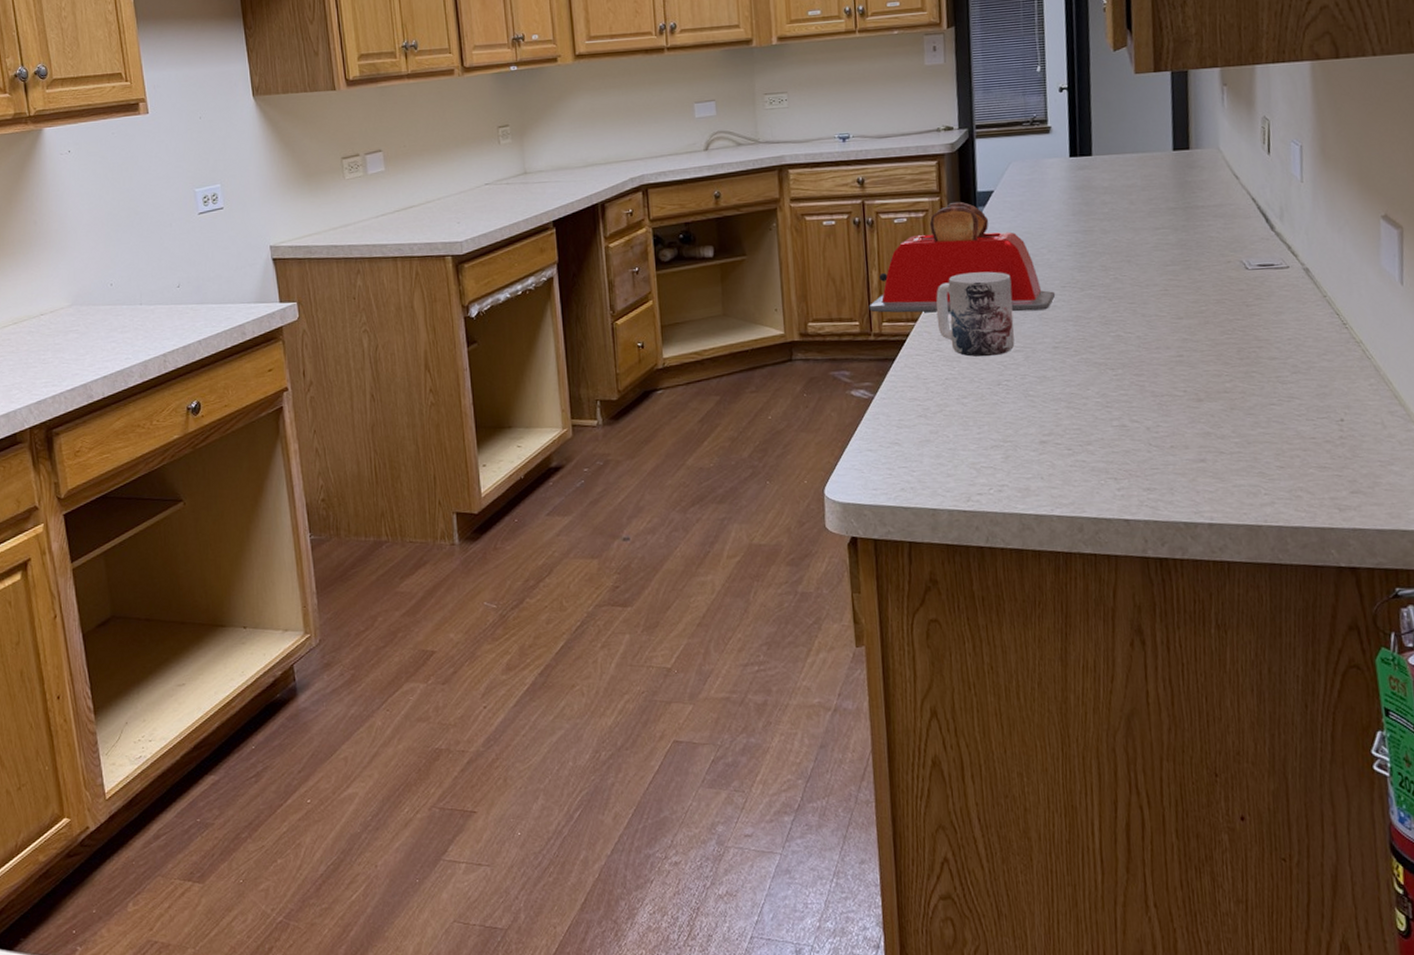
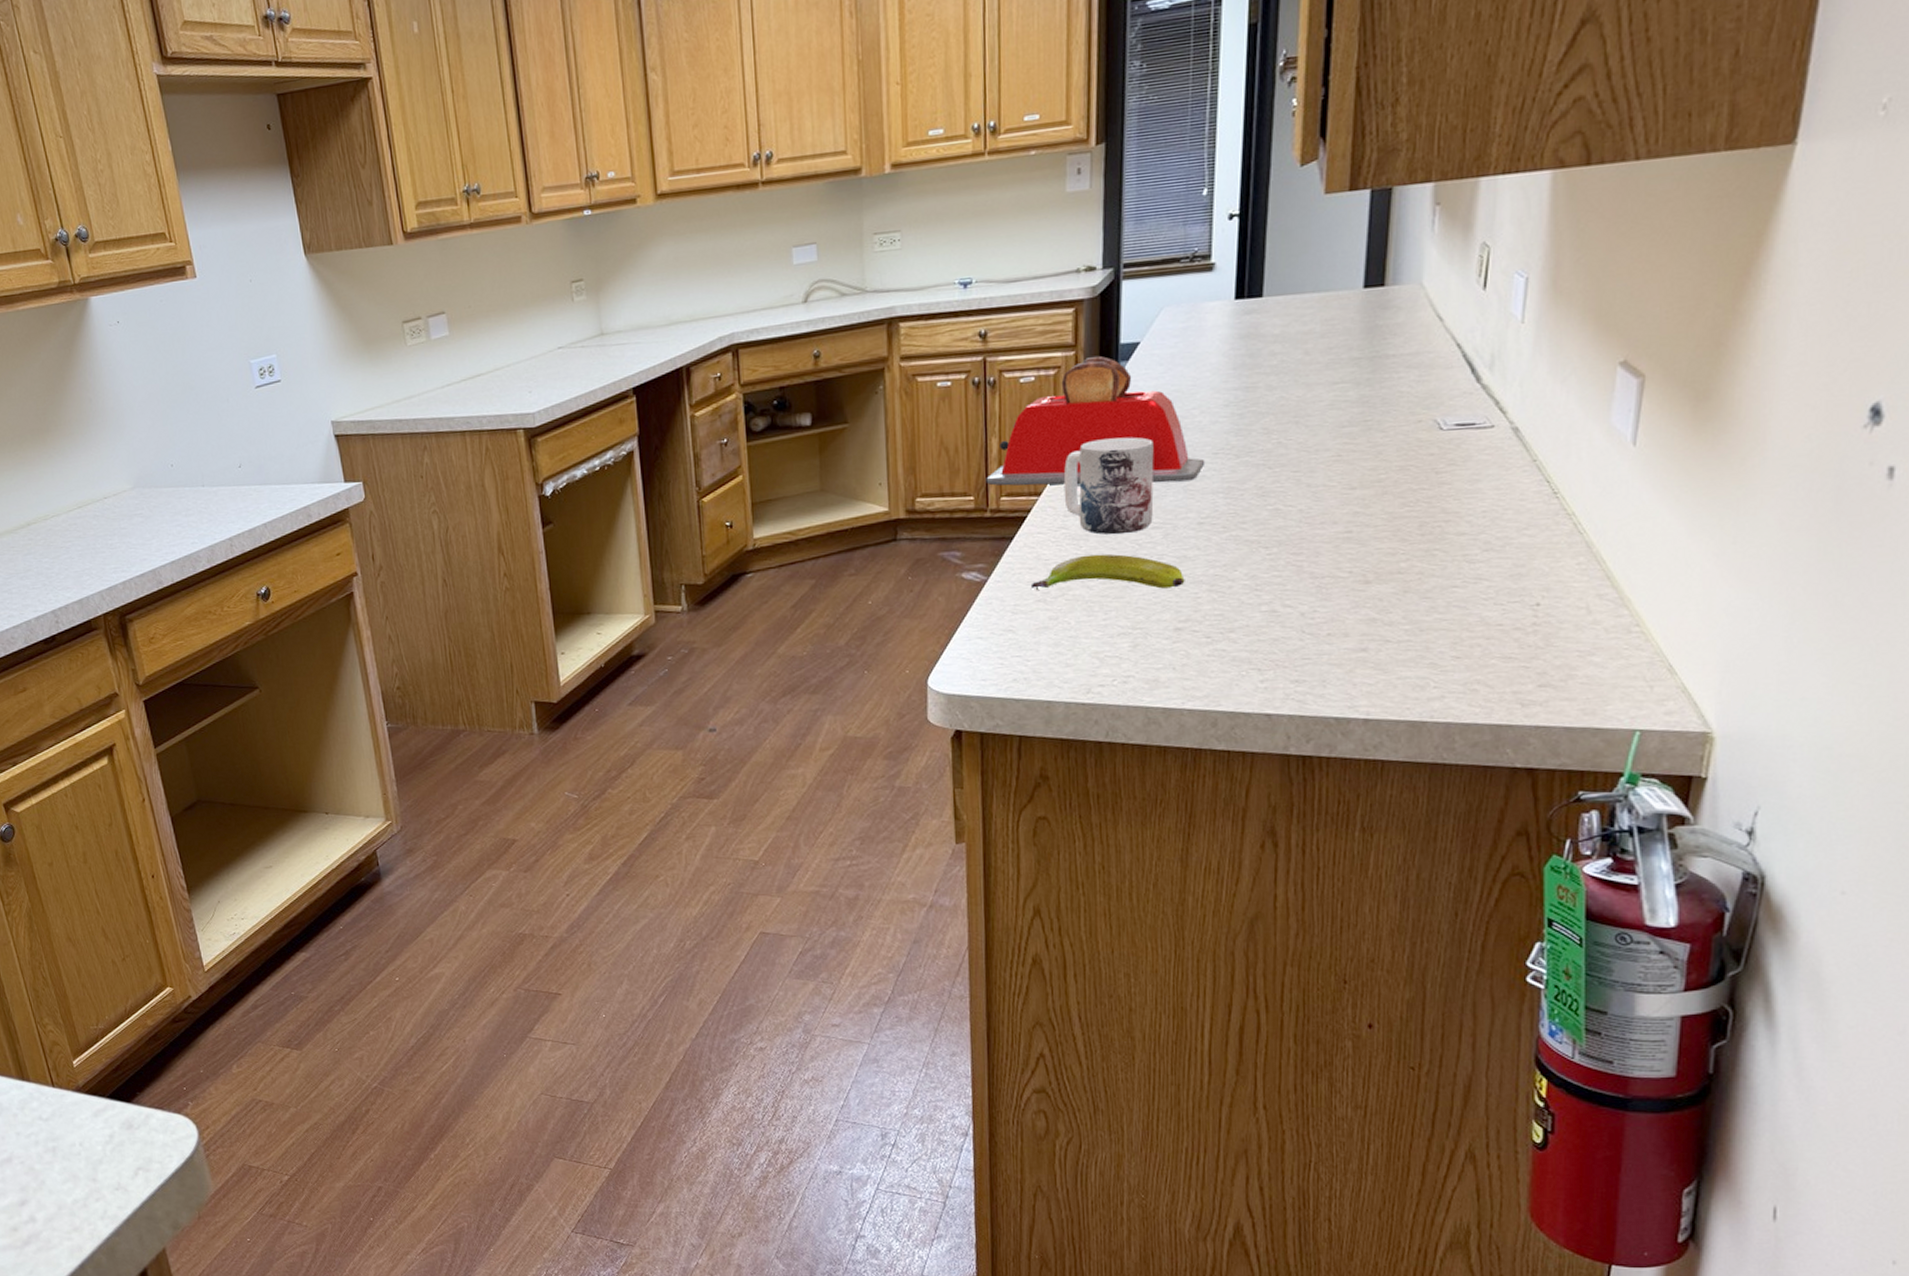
banana: none [912,374,1046,407] -> present [1030,554,1185,591]

